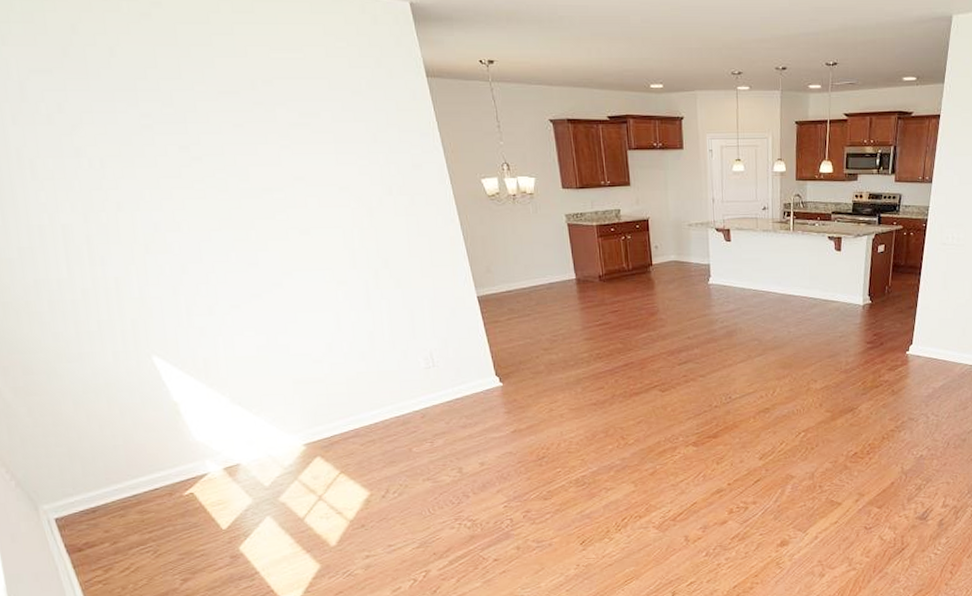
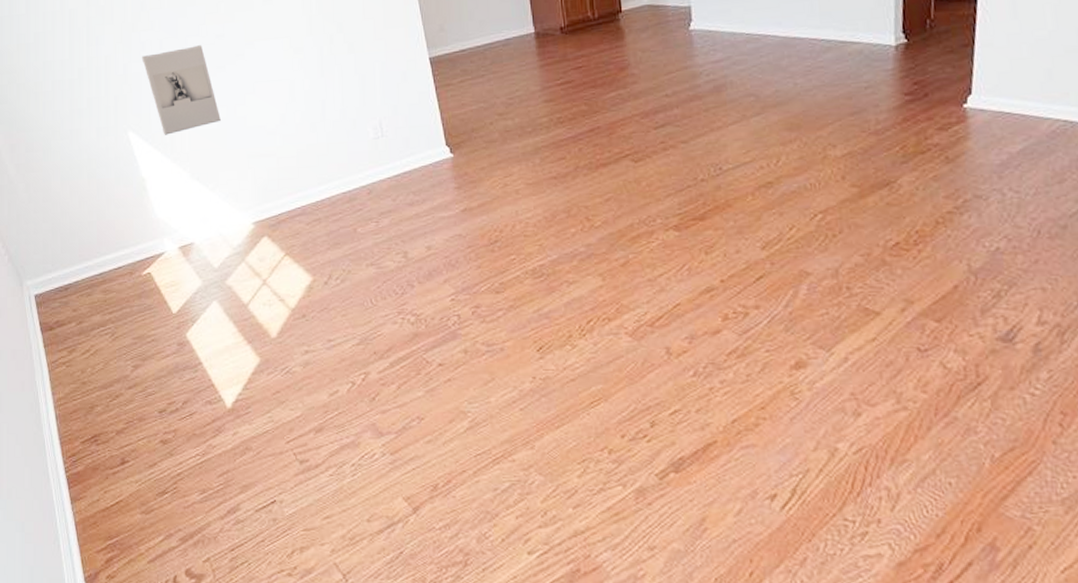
wall sculpture: none [161,272,261,361] -> present [142,45,221,135]

